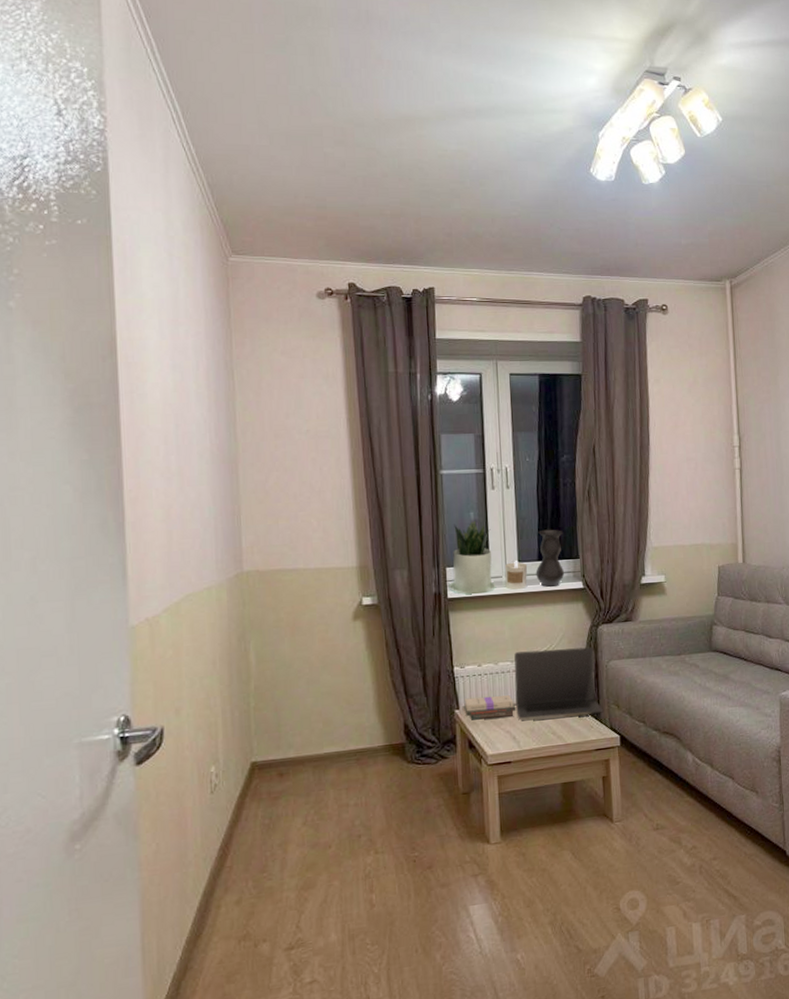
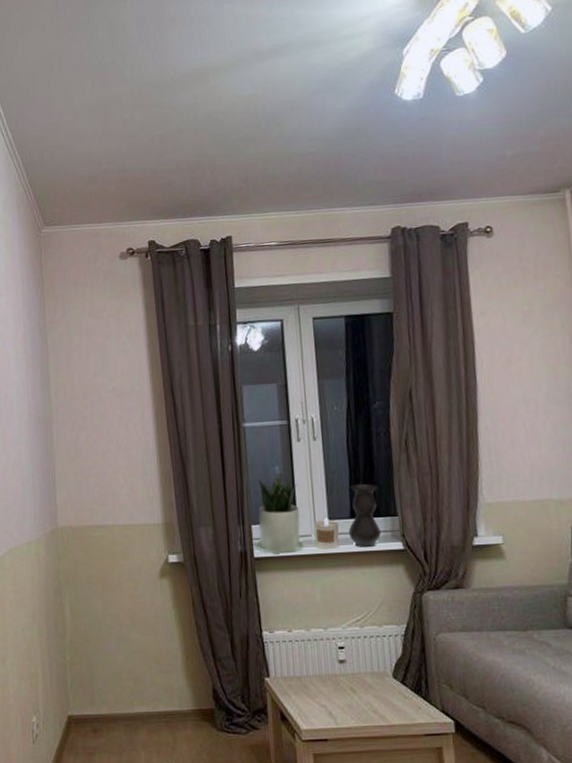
books: present [462,694,516,720] -> none [272,664,332,690]
laptop computer: present [514,647,604,721] -> none [327,616,433,696]

